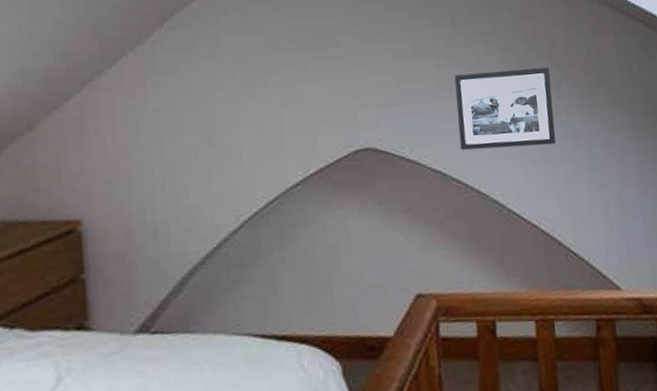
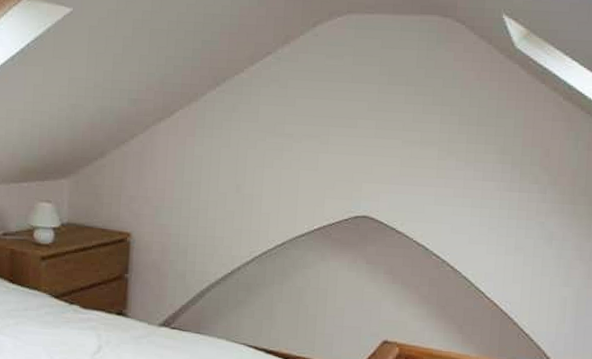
picture frame: present [454,67,556,150] -> none [445,167,540,240]

